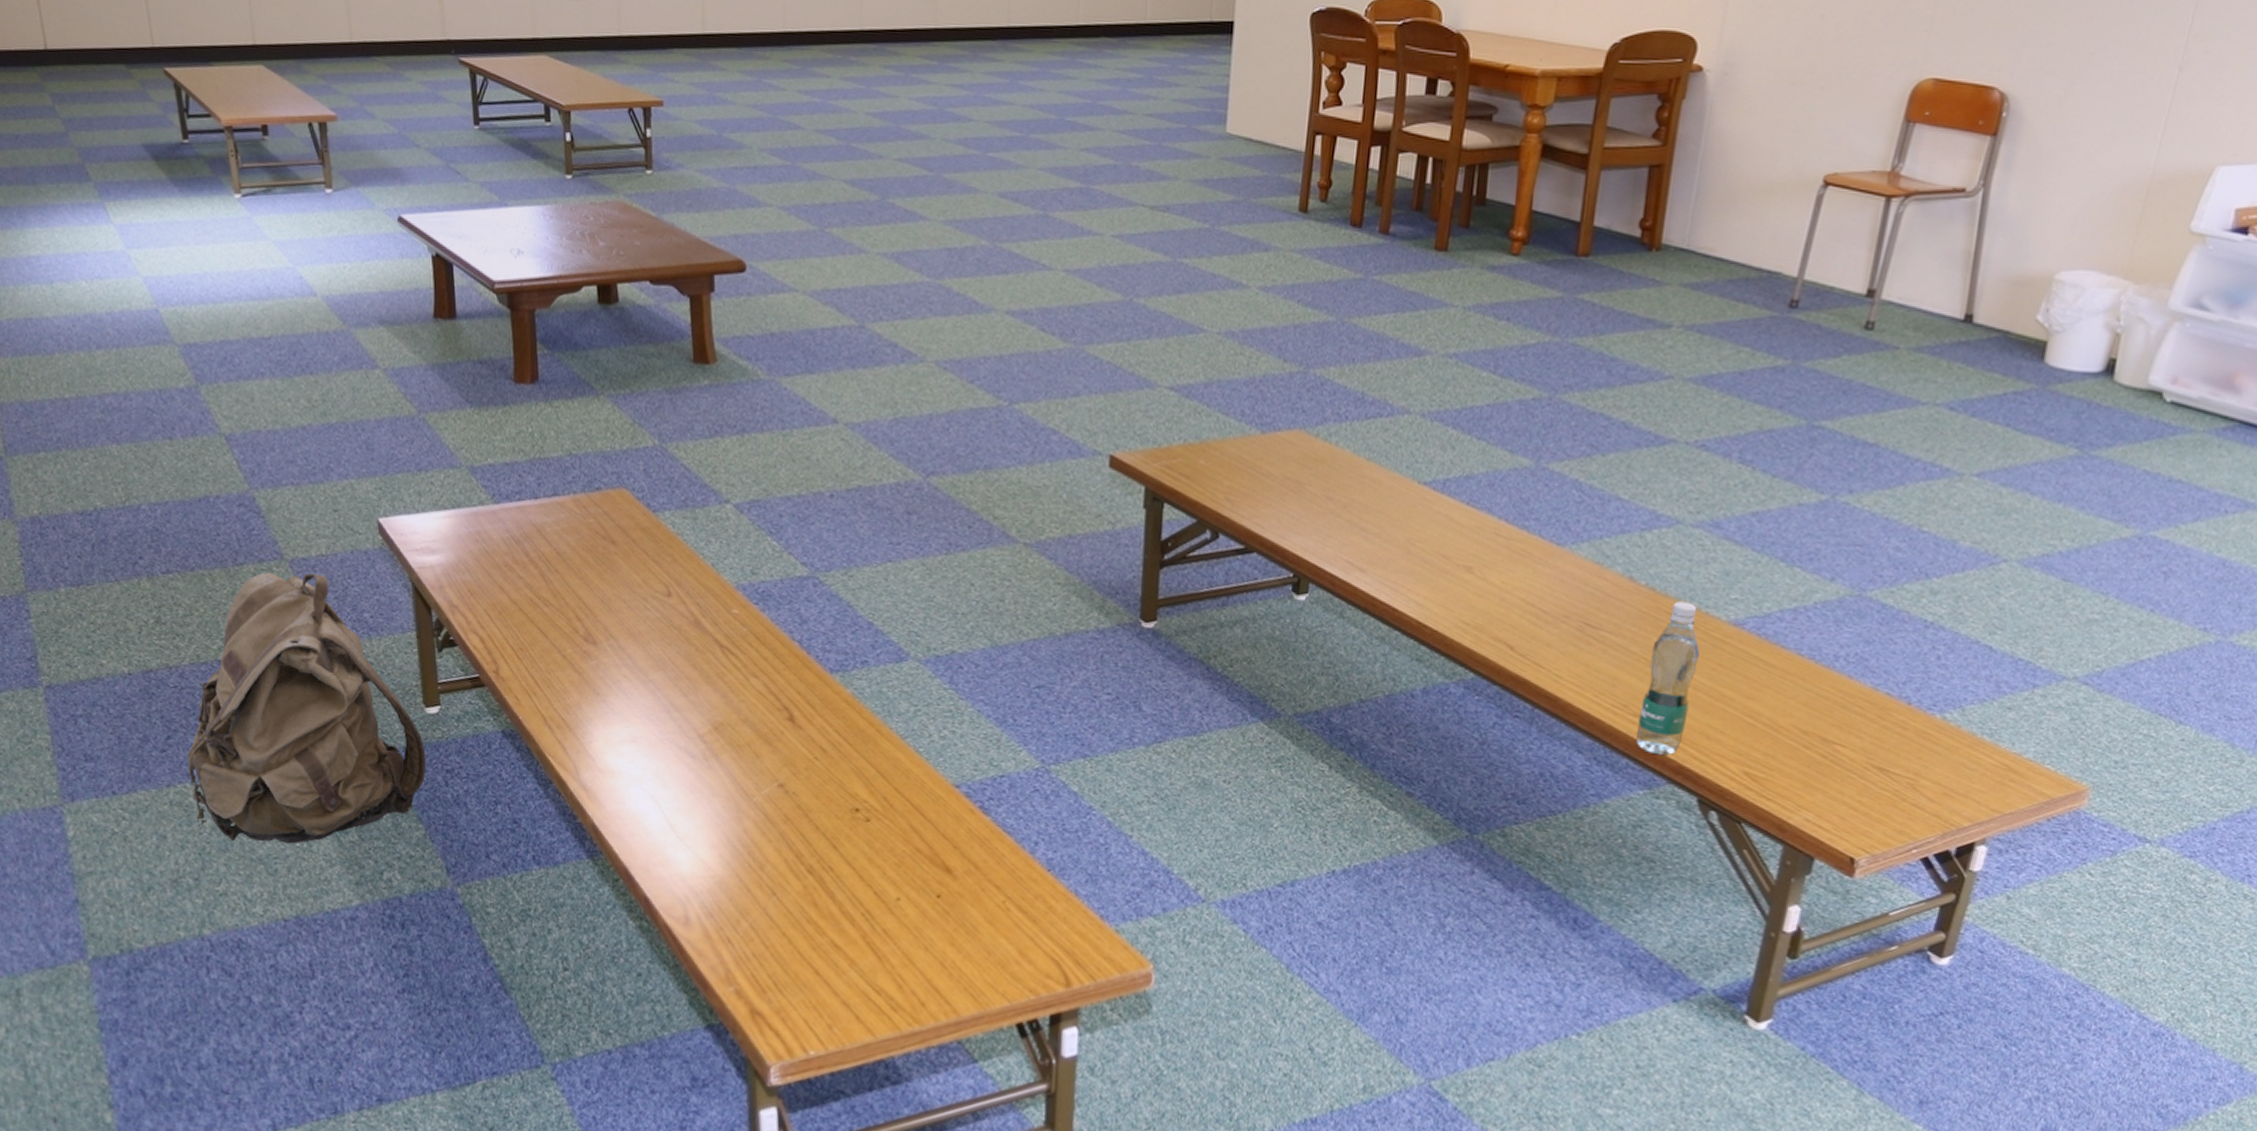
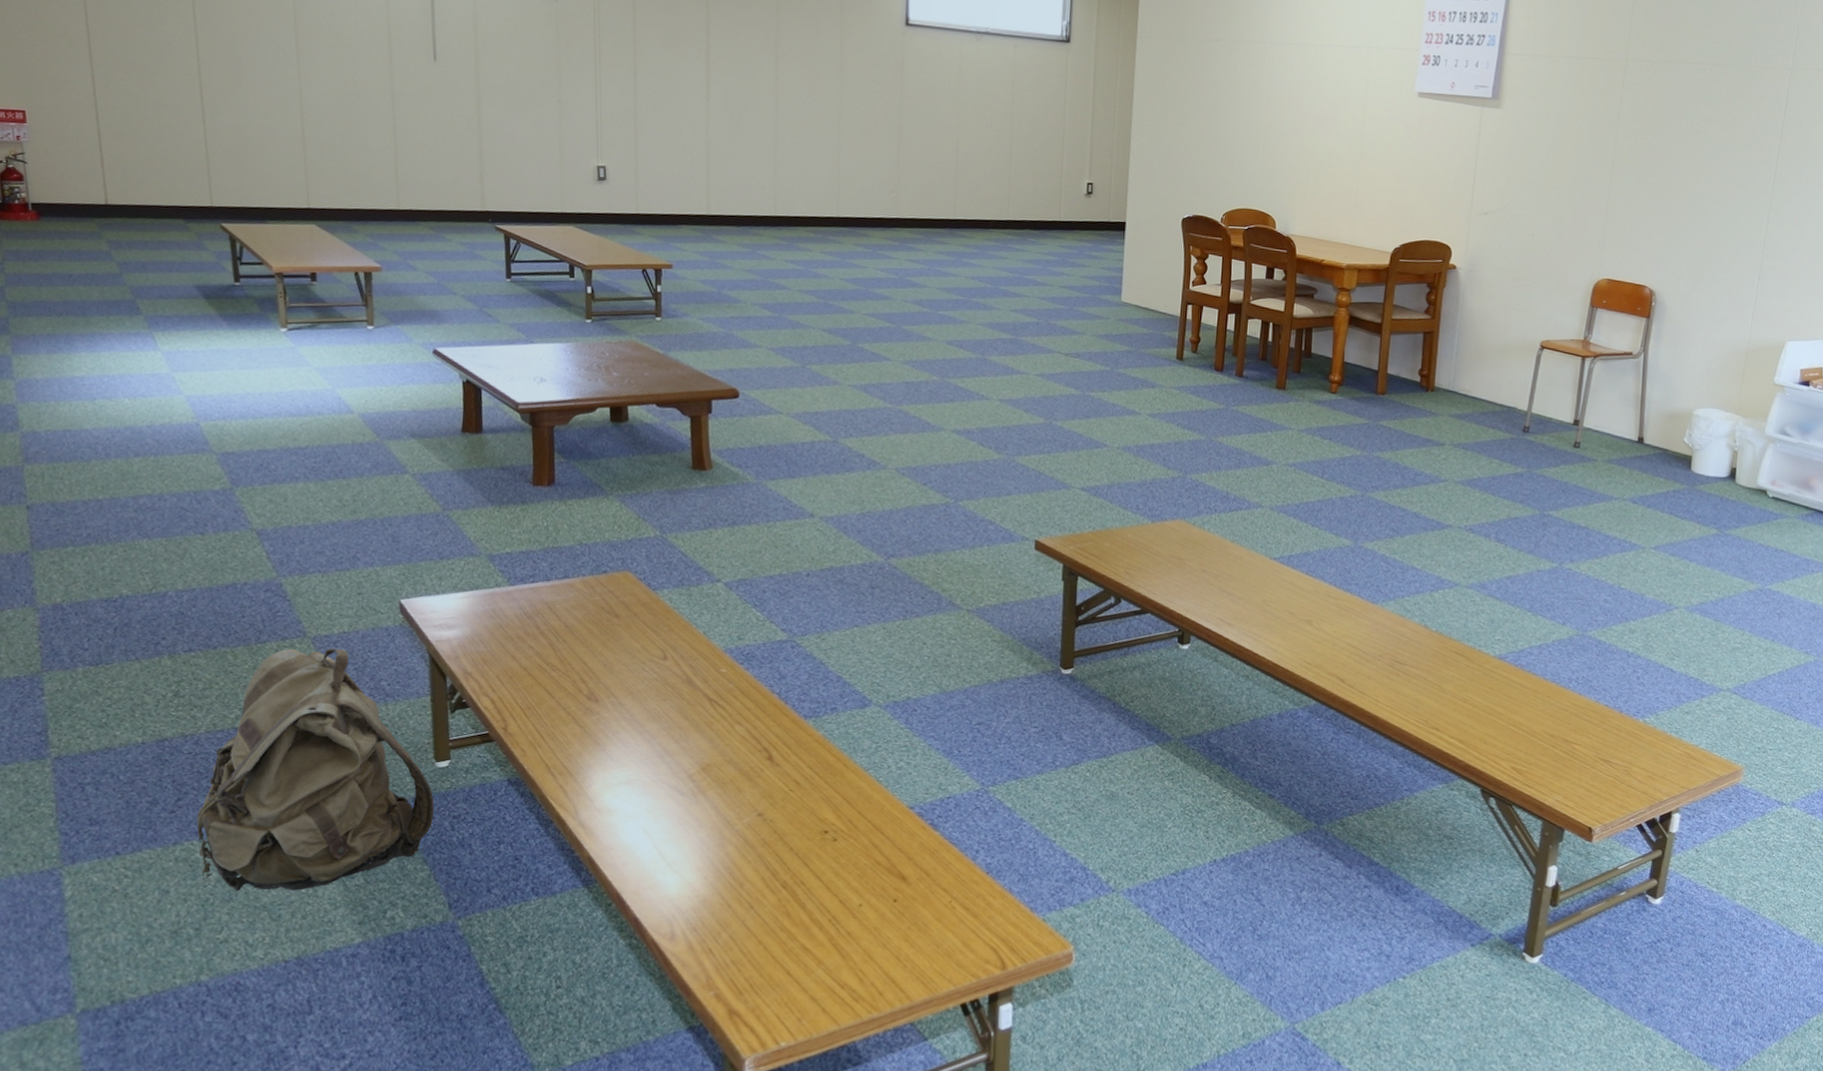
bottle: present [1636,602,1701,756] -> none [1434,643,1477,758]

